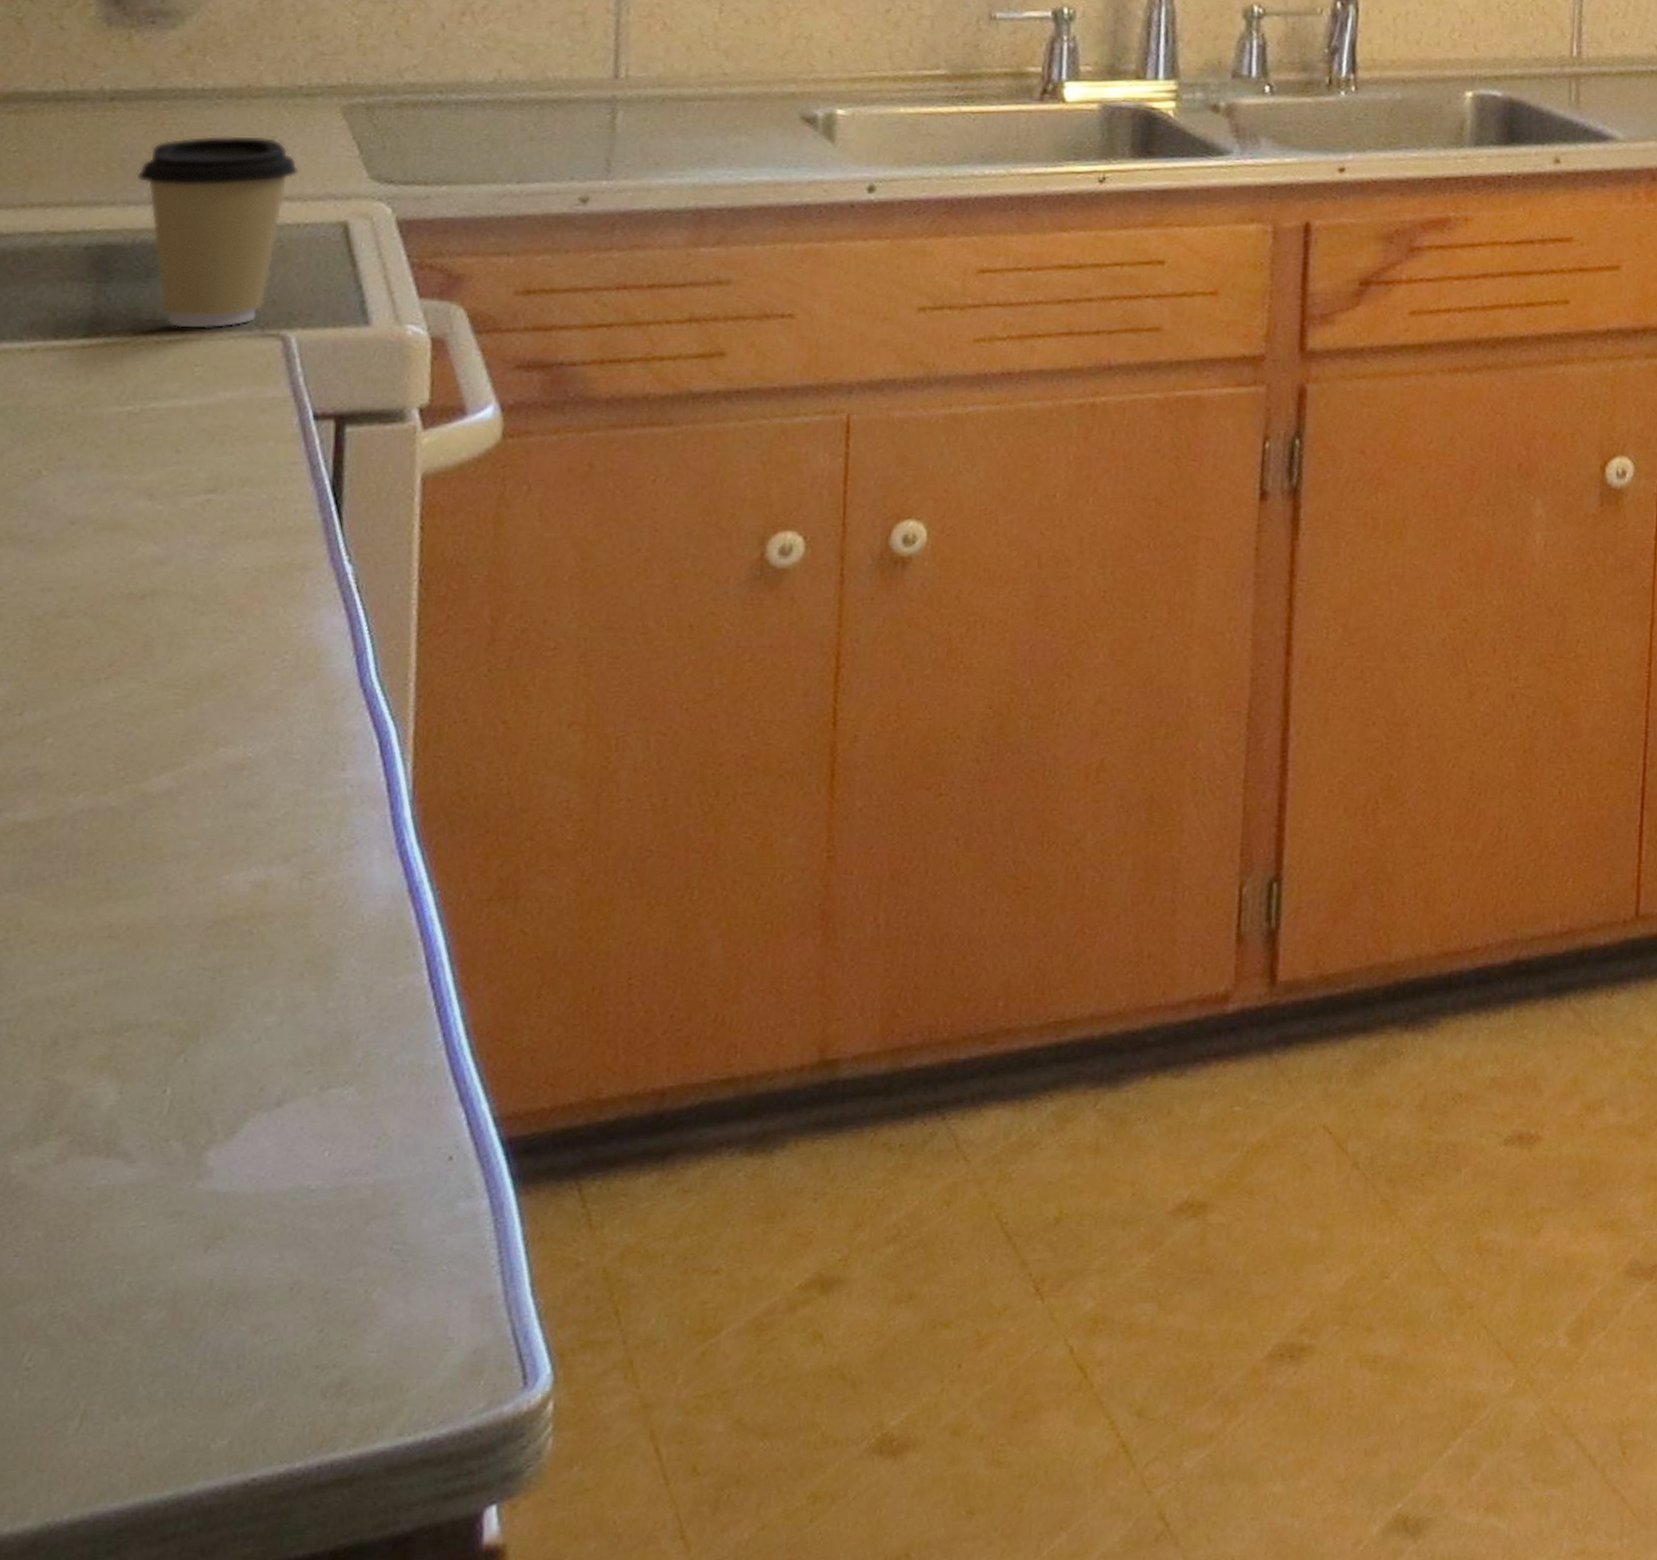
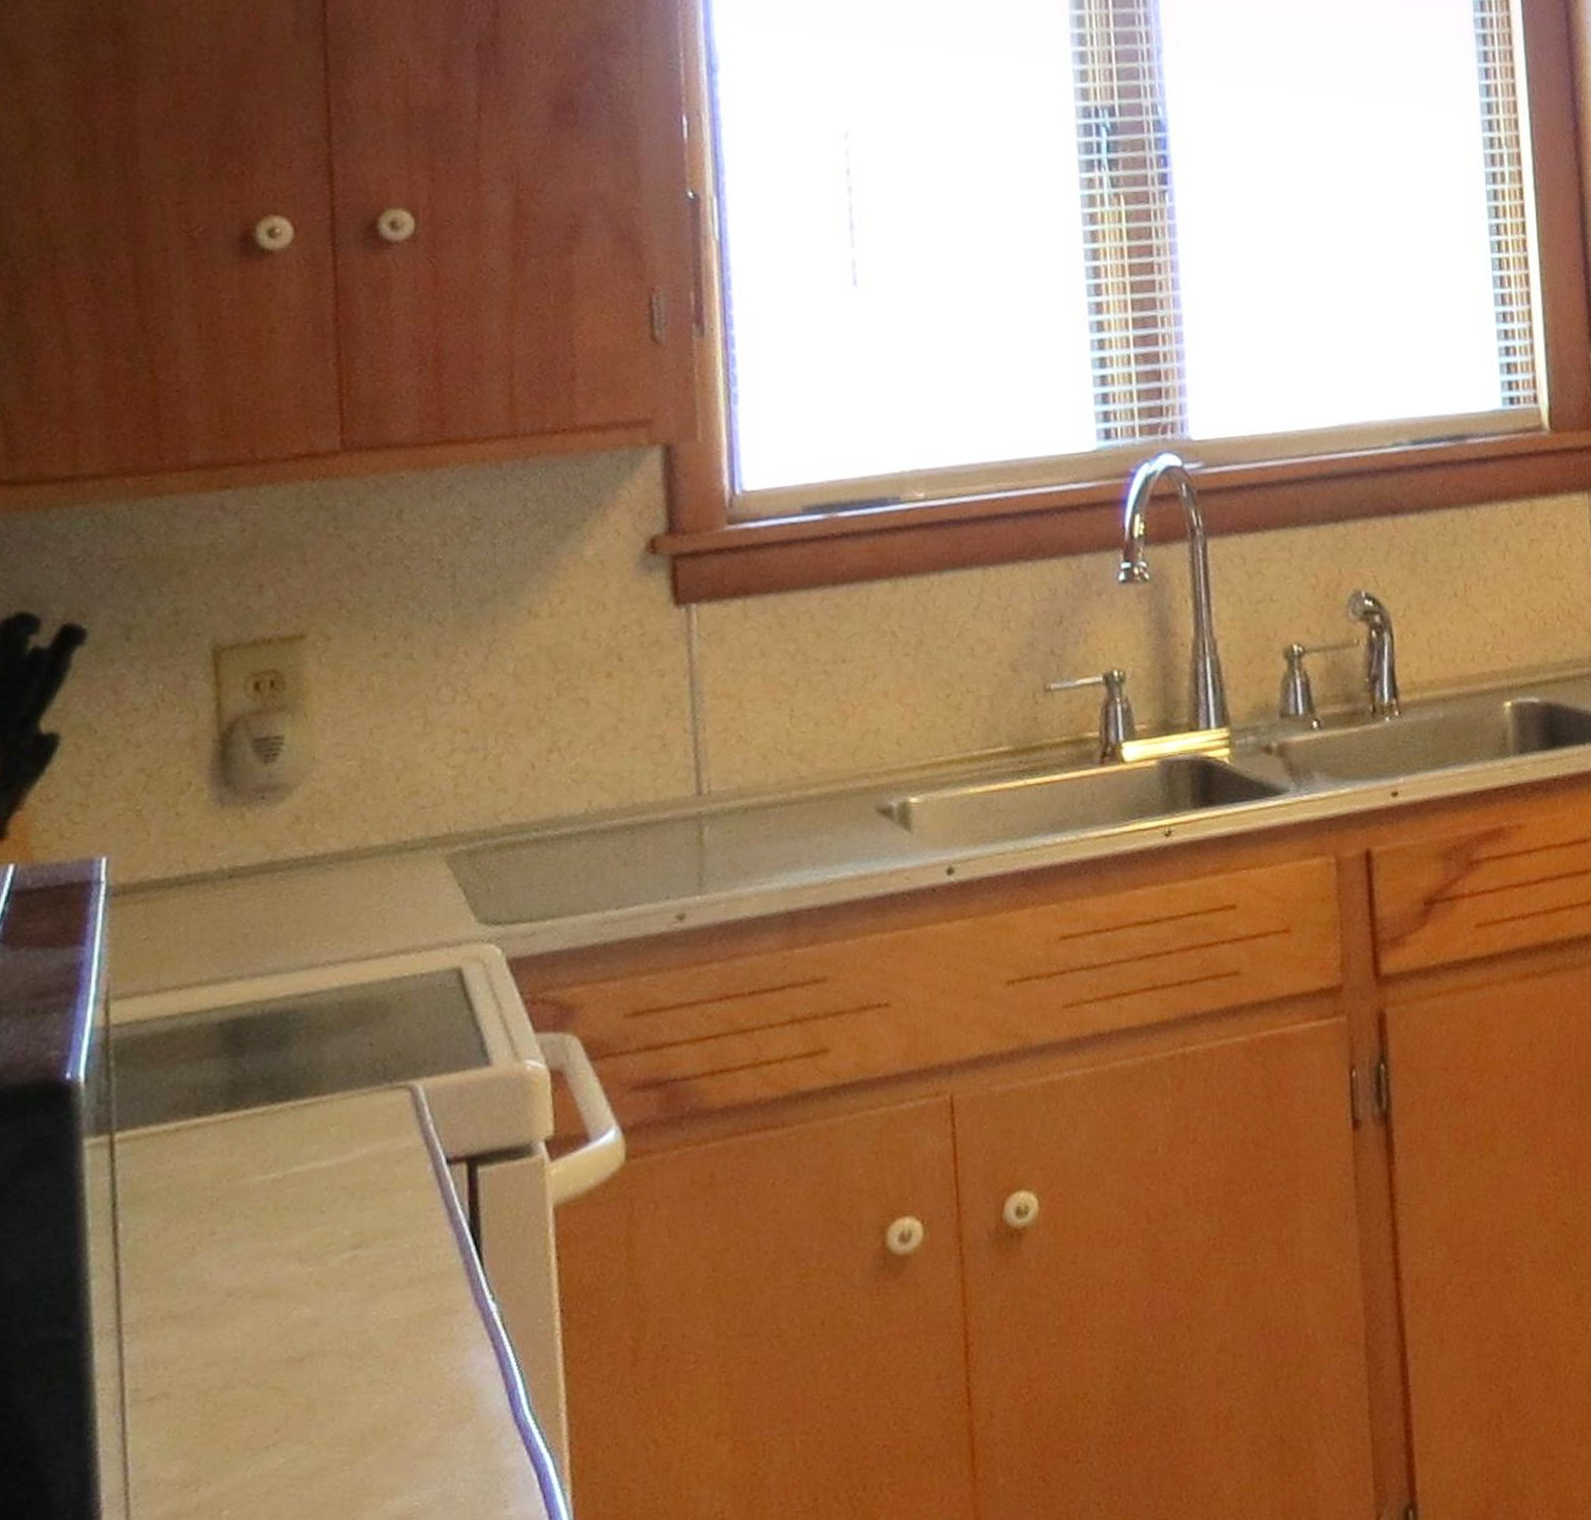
coffee cup: present [136,135,299,329] -> none [260,894,411,1092]

